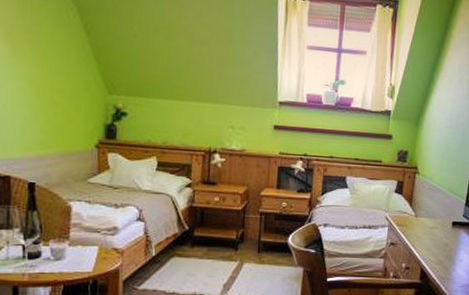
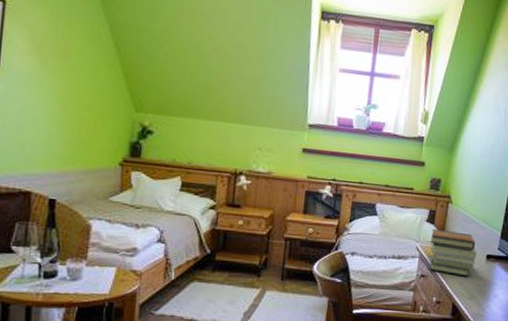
book stack: none [398,199,444,243] -> present [429,228,478,277]

